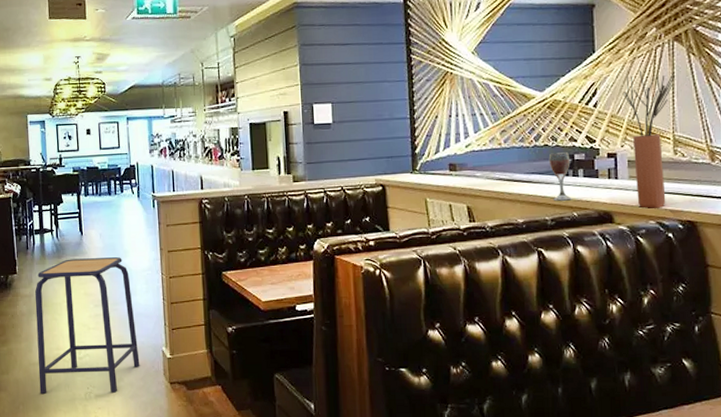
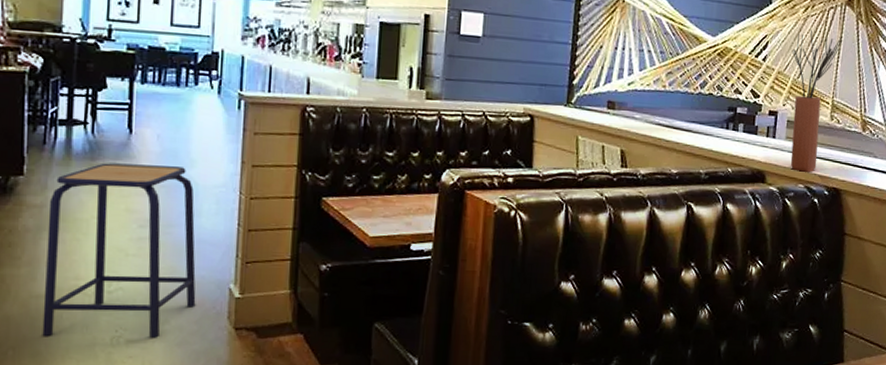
cup: present [548,152,573,202] -> none [710,103,733,156]

